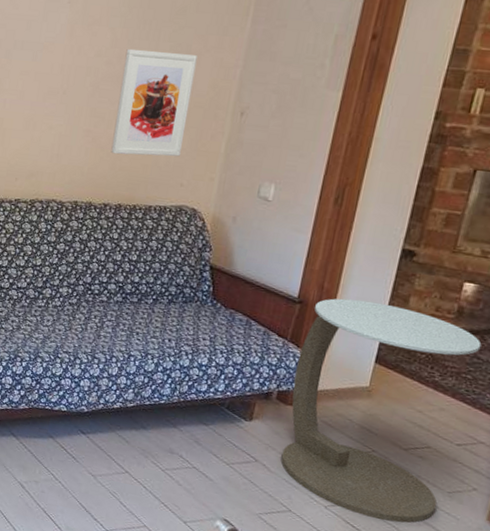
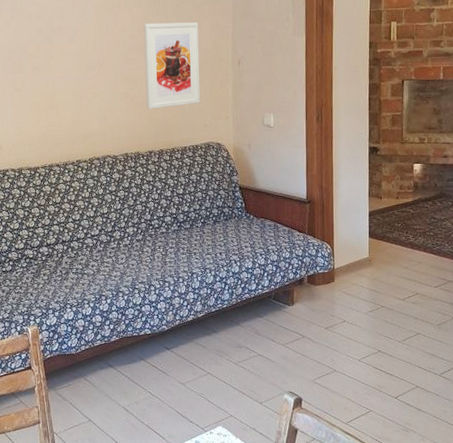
side table: present [280,298,482,524] -> none [316,191,434,360]

